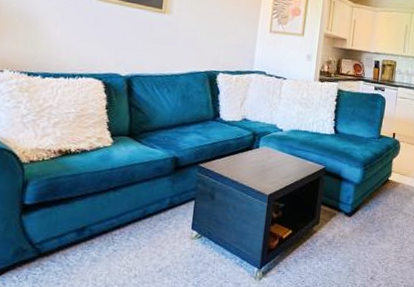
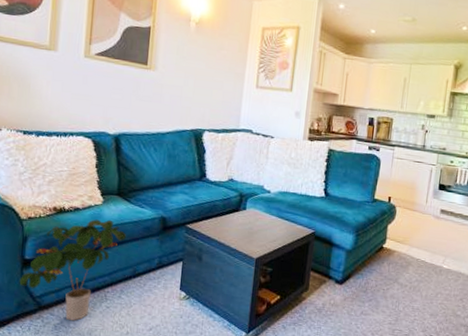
potted plant: none [17,161,137,266] -> present [19,219,127,321]

